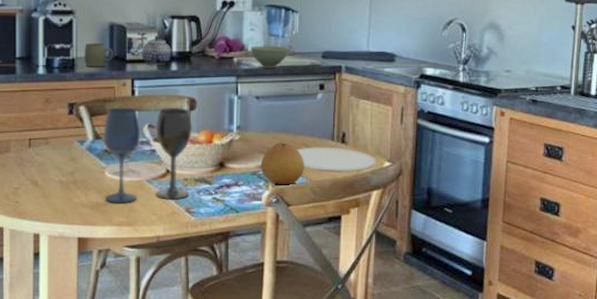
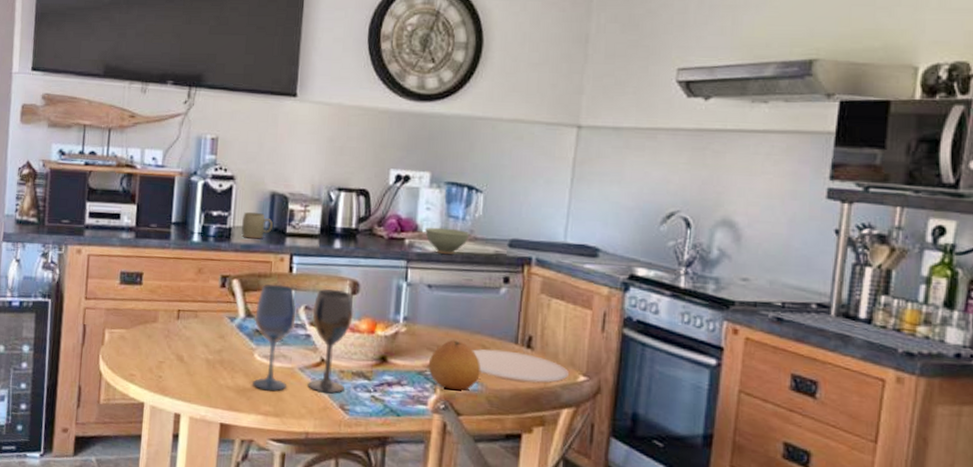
teapot: present [142,35,171,65] -> none [303,208,336,242]

